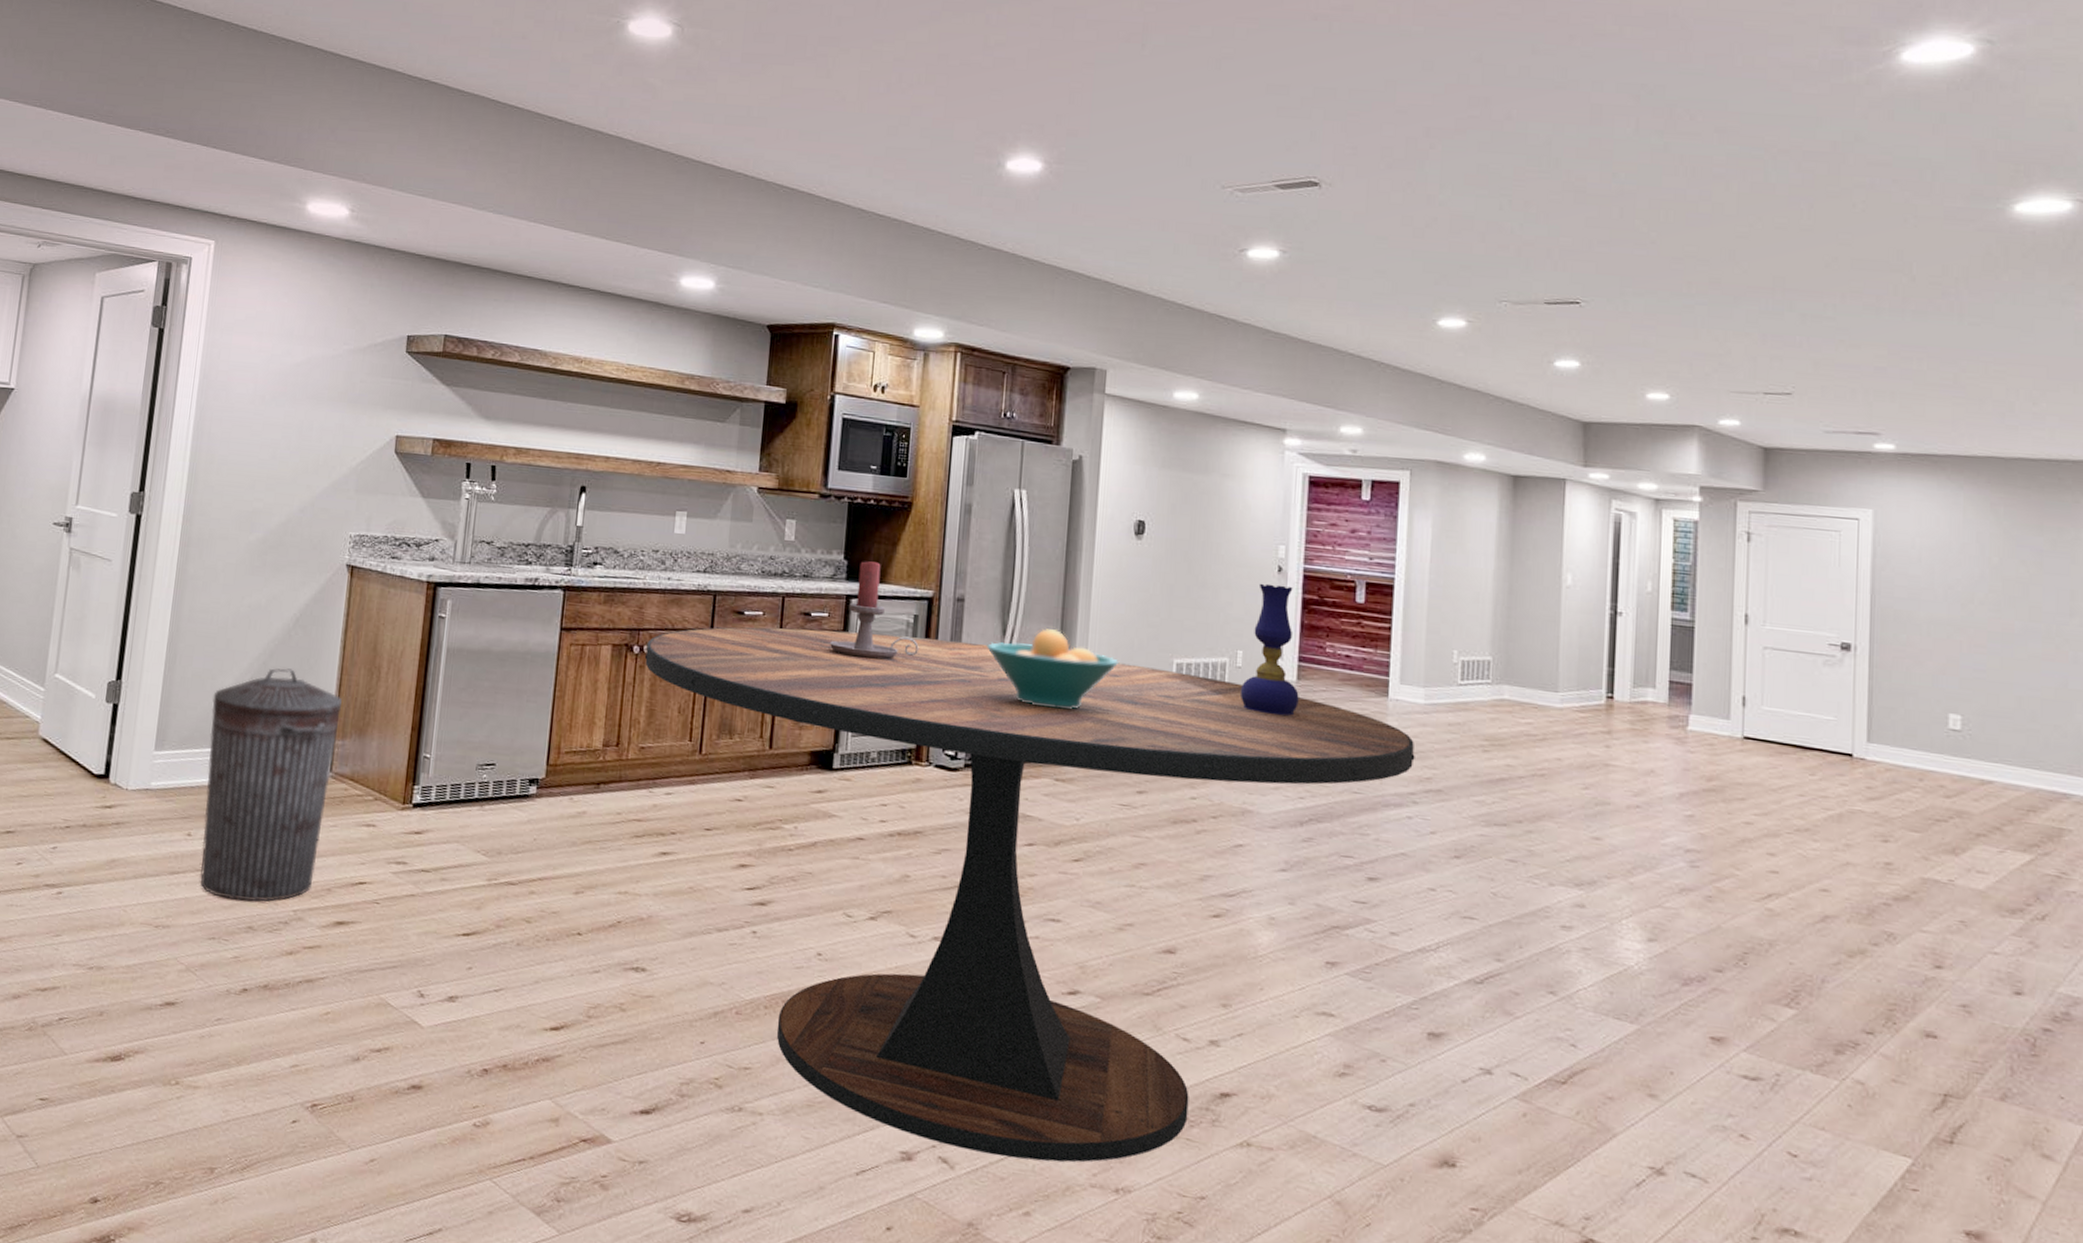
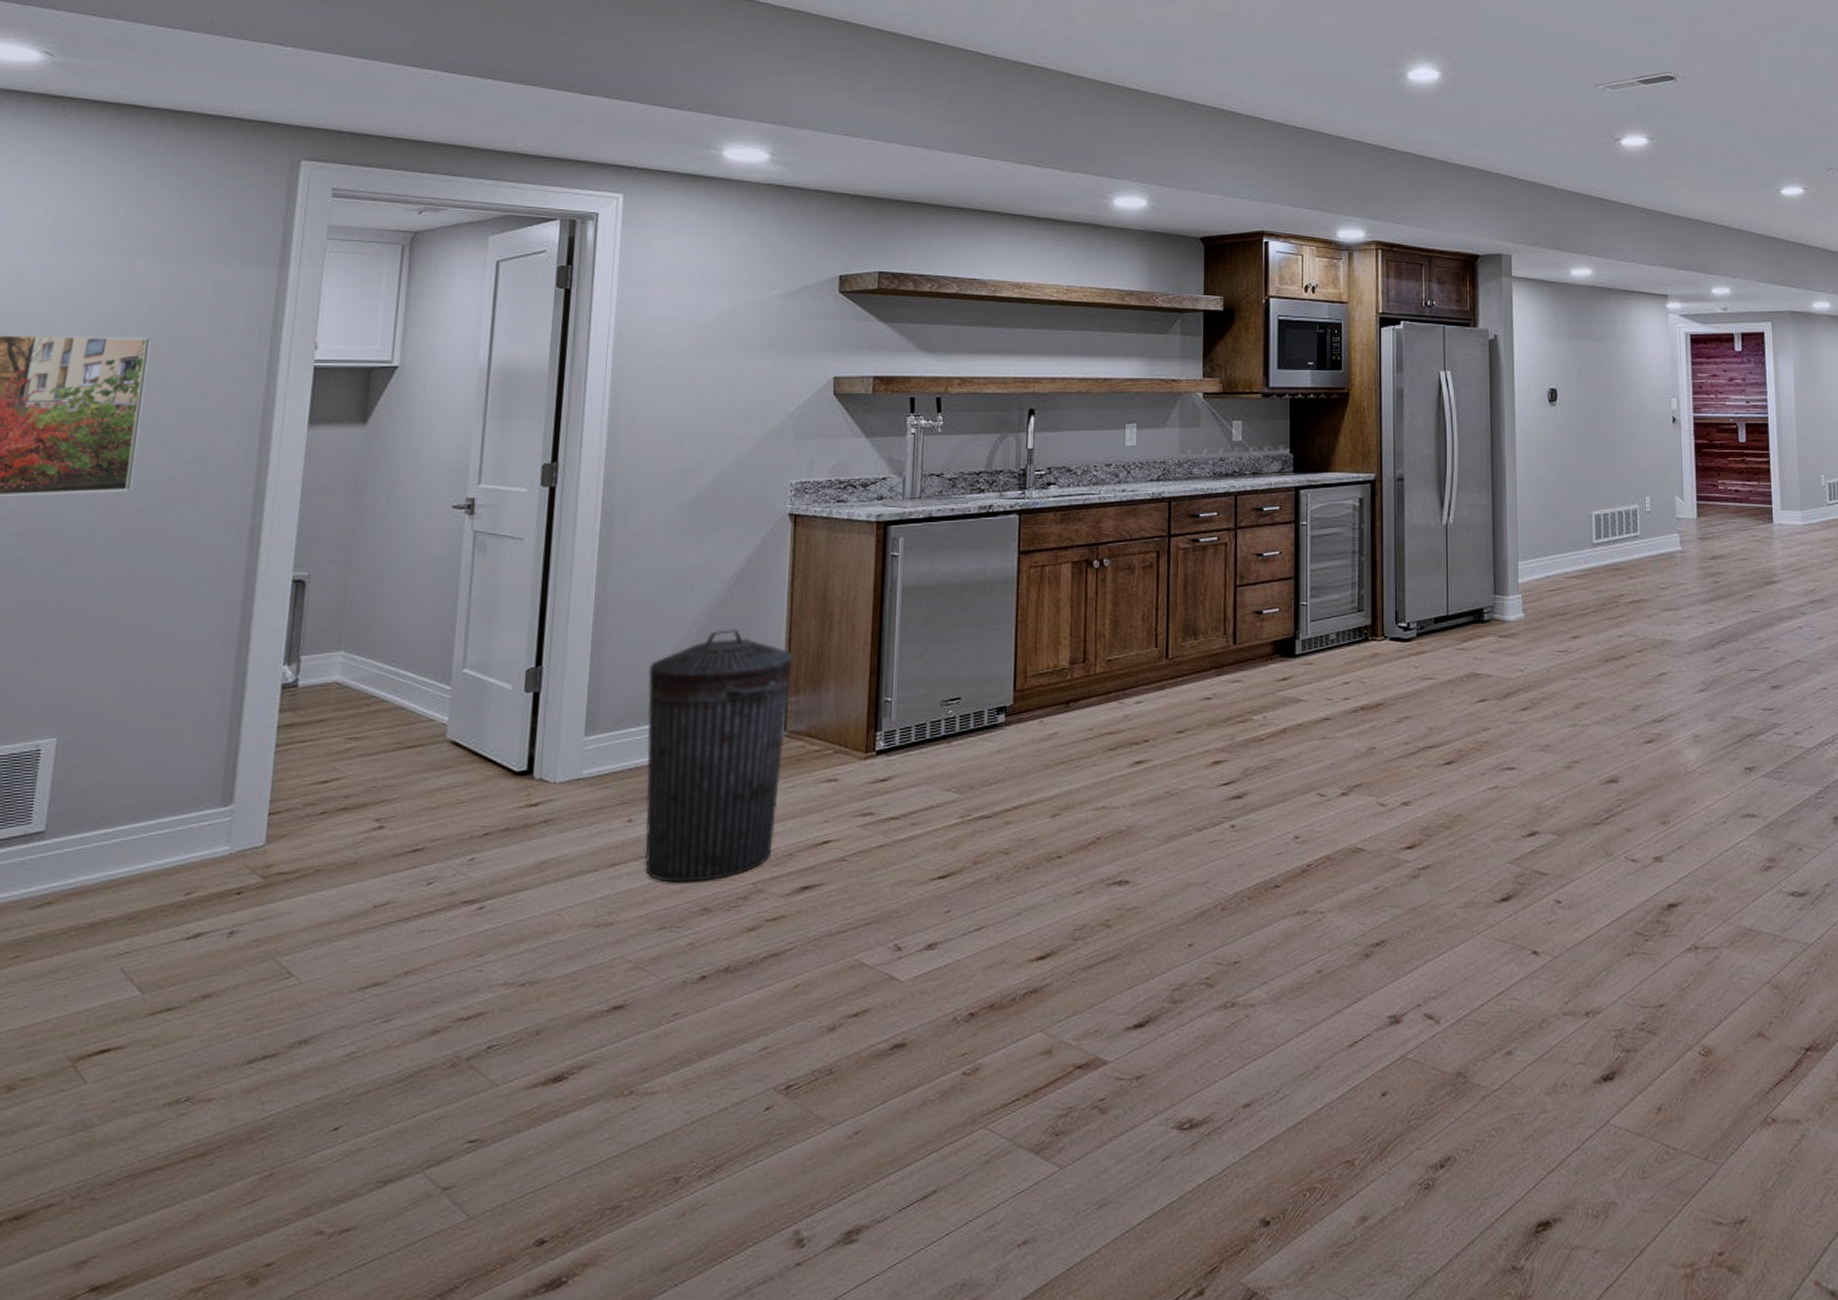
dining table: present [644,627,1415,1163] -> none [1105,518,1800,1003]
candle holder: present [830,561,919,660] -> none [1283,453,1366,545]
fruit bowl: present [987,629,1118,709] -> none [1428,497,1545,570]
oil lamp: present [1240,583,1299,716] -> none [1651,434,1701,550]

